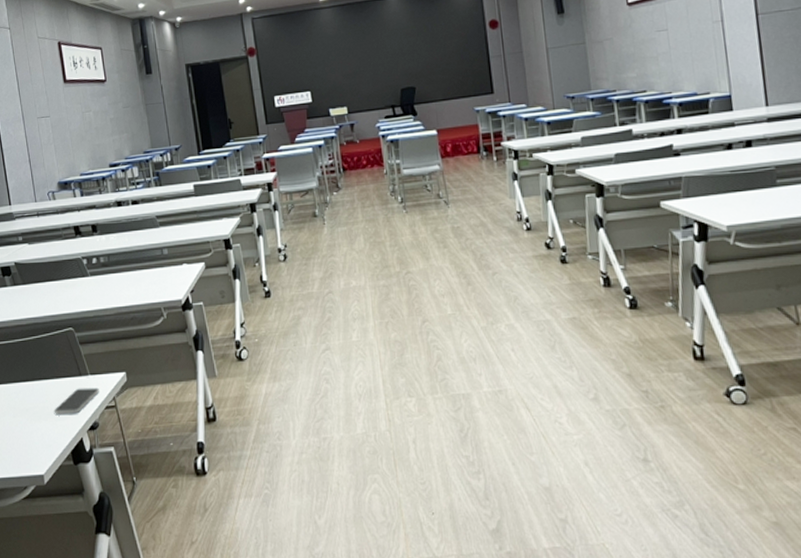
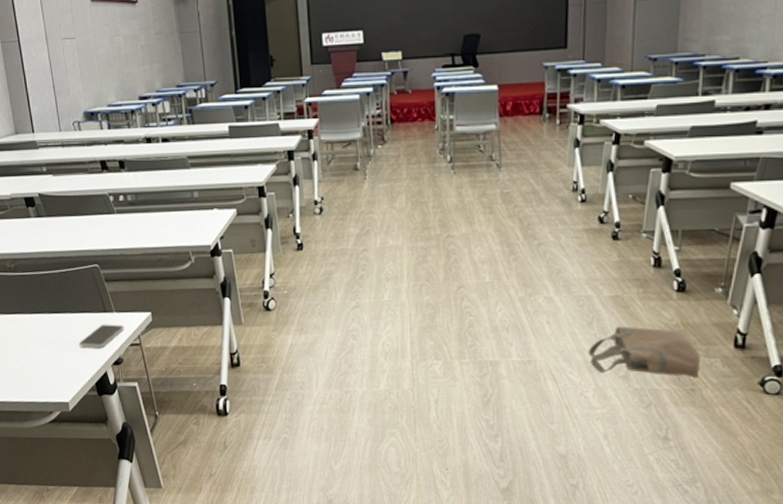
tote bag: none [556,347,666,397] -> present [588,326,701,378]

